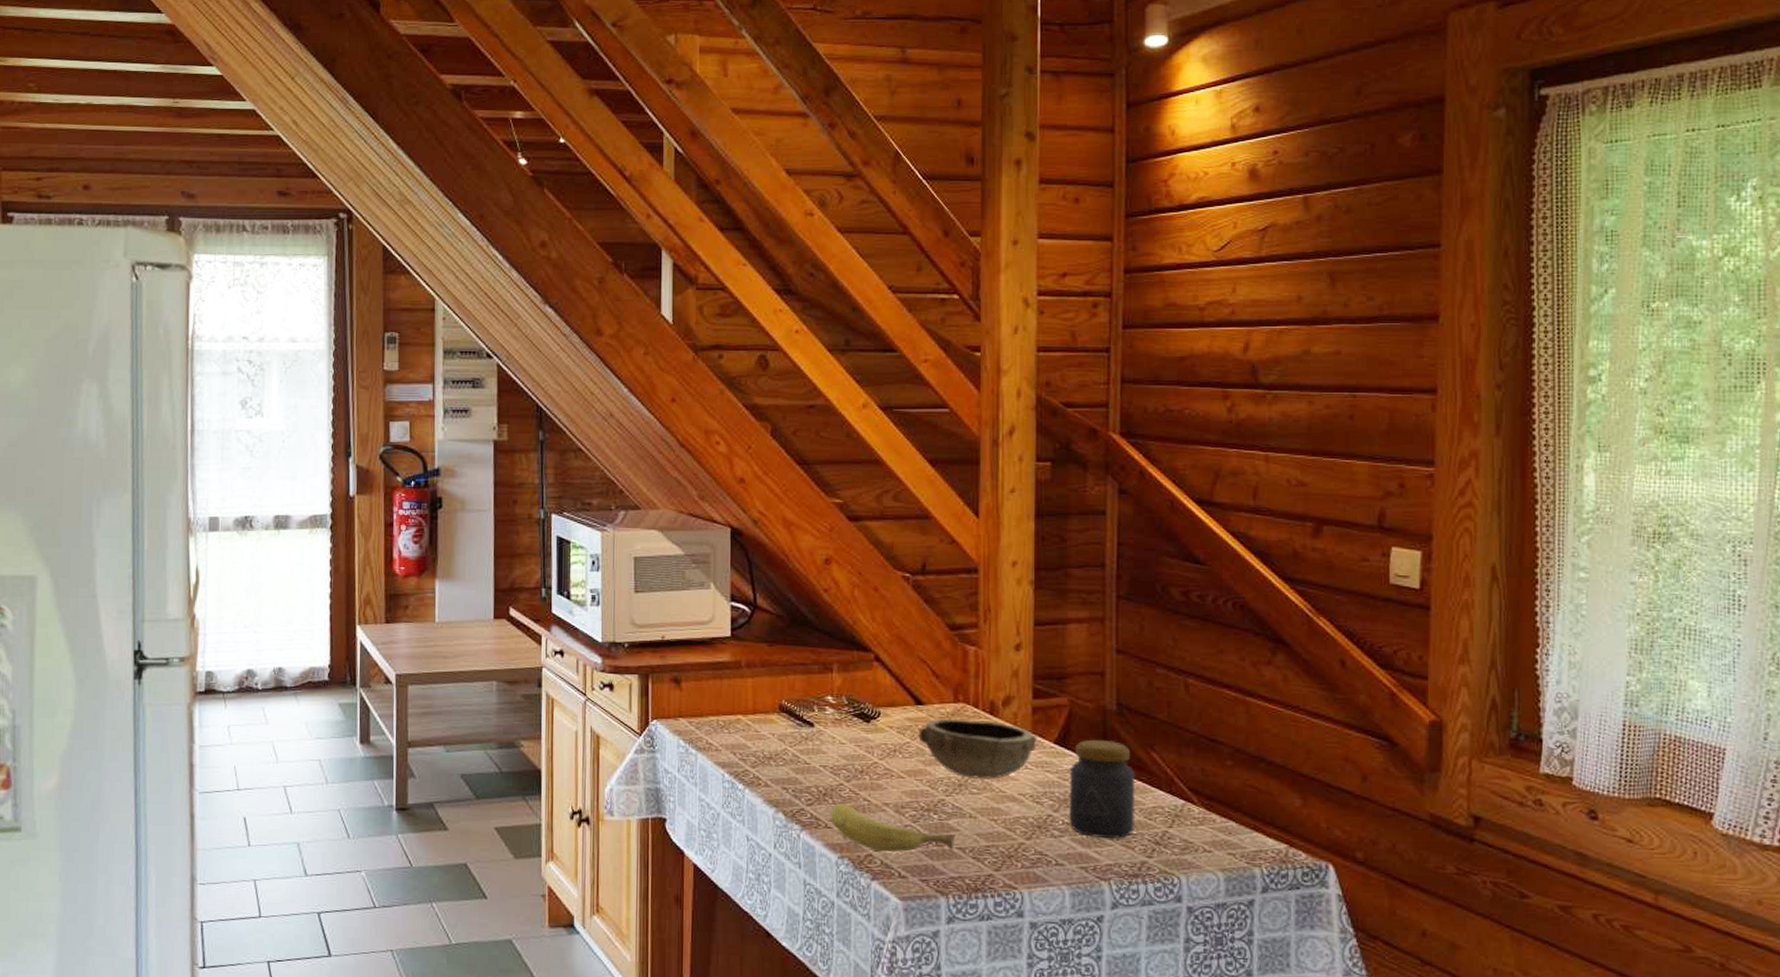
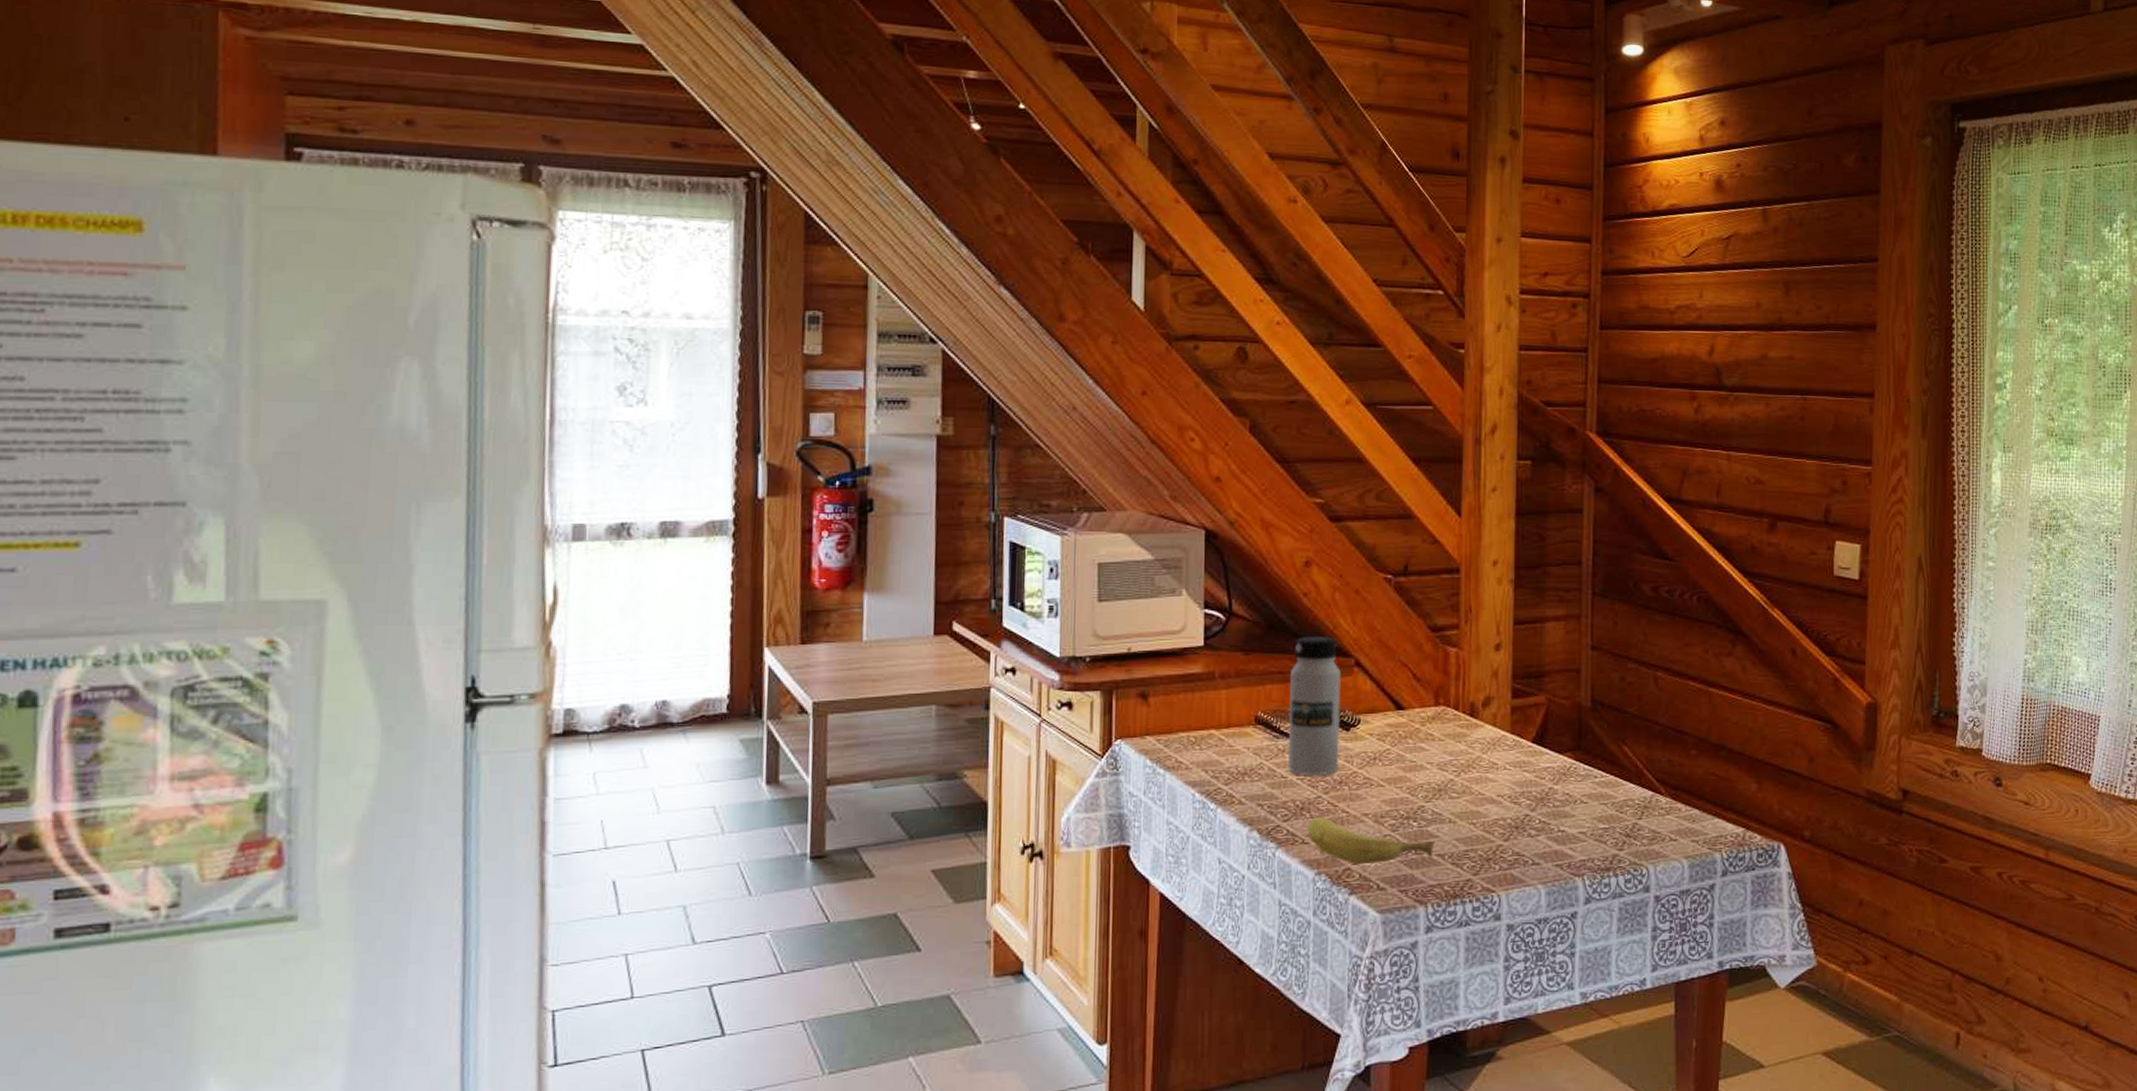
water bottle: none [810,631,862,763] -> present [1287,637,1342,775]
bowl: present [918,718,1037,780] -> none [1399,722,1515,784]
jar: present [1069,739,1136,838] -> none [1545,736,1608,834]

